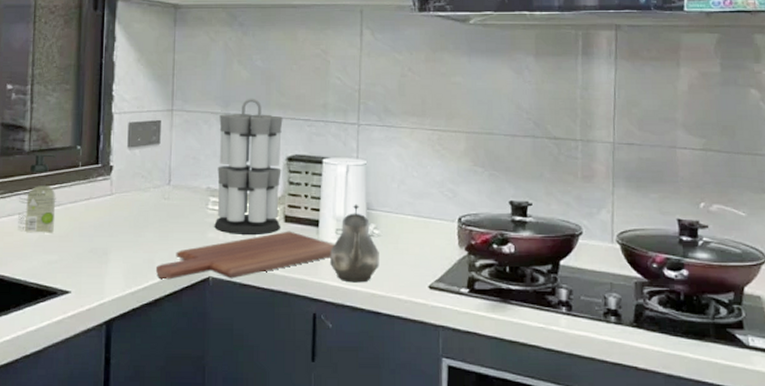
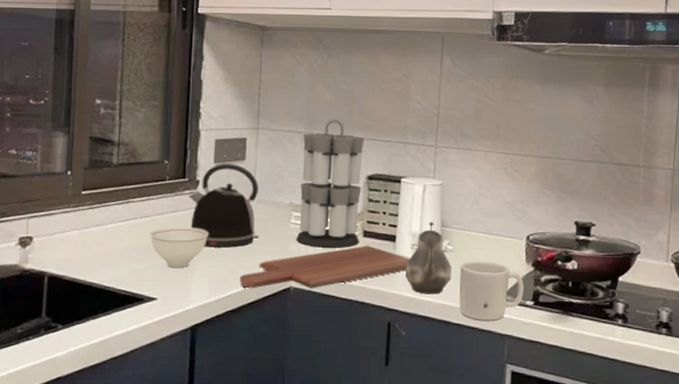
soap dispenser: present [18,153,57,234] -> none [106,166,145,244]
bowl: none [63,215,124,259] -> present [150,227,209,269]
kettle: none [101,147,175,236] -> present [188,163,259,248]
mug: none [388,246,458,312] -> present [459,261,524,322]

